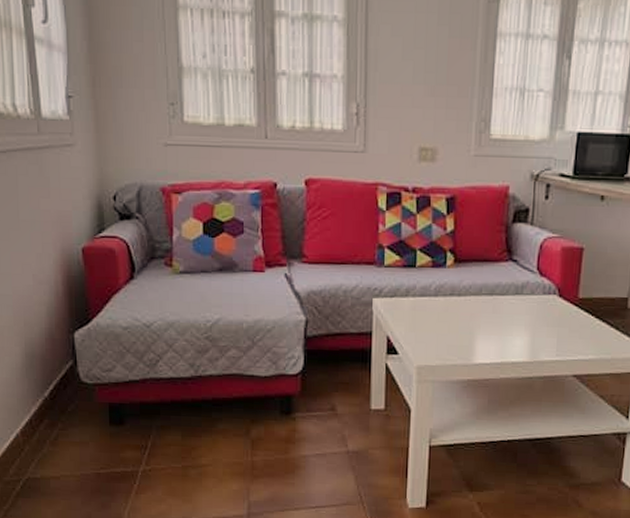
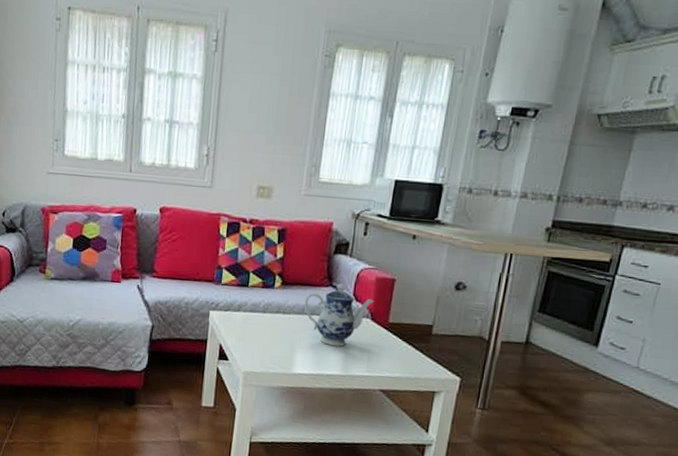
teapot: none [481,256,561,329] -> present [304,283,374,347]

